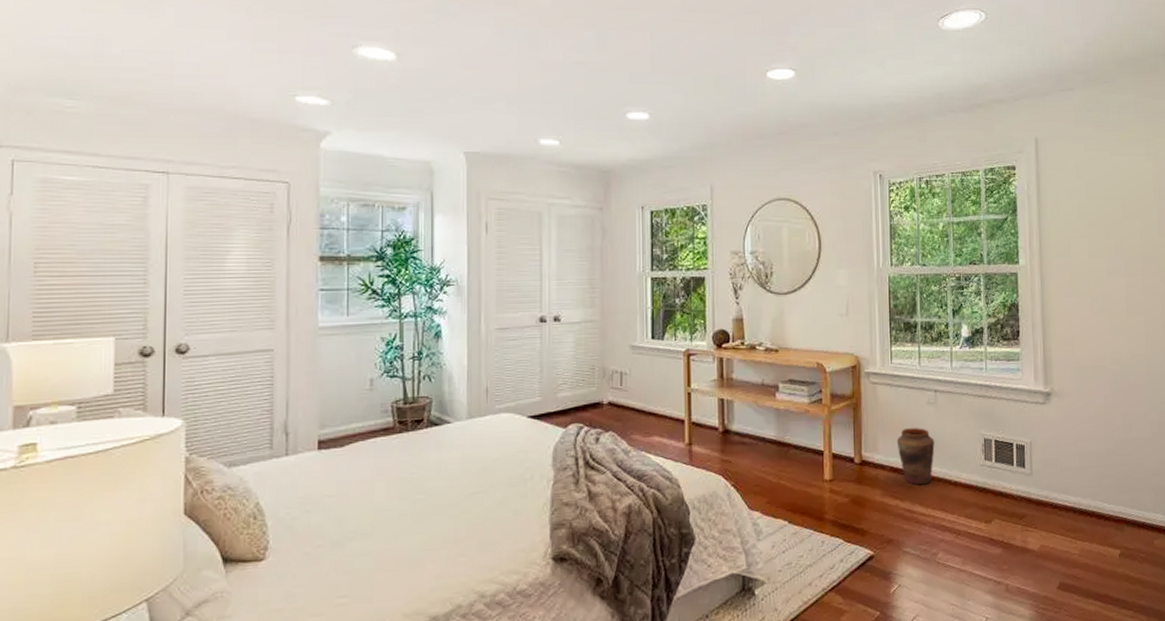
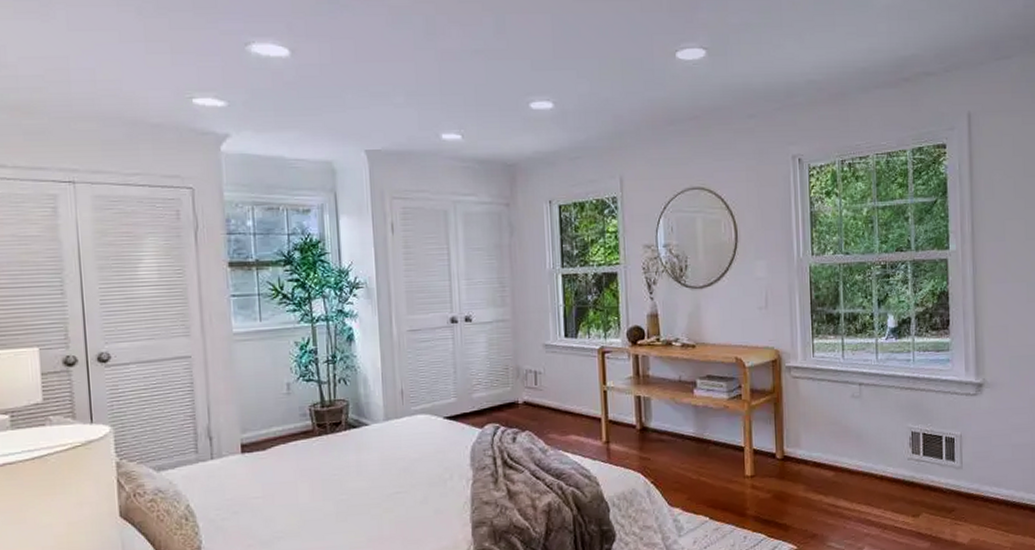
vase: present [896,428,935,484] -> none [819,422,860,479]

